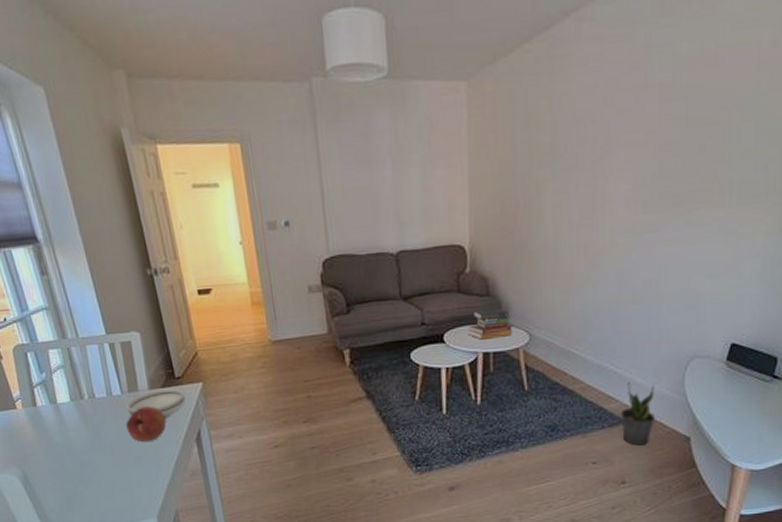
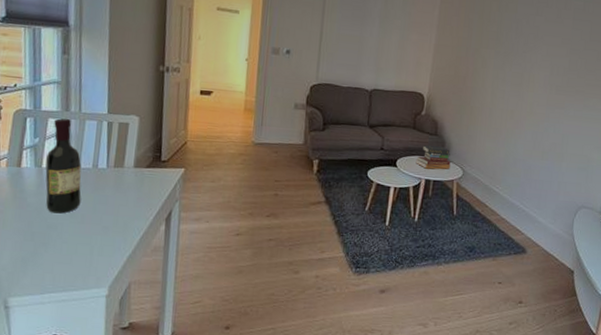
wine bottle: none [54,347,106,449] -> present [45,118,82,214]
bowl: present [125,387,186,418] -> none [107,168,166,195]
fruit: present [126,406,167,443] -> none [102,182,143,215]
potted plant: present [620,382,656,446] -> none [524,220,551,273]

